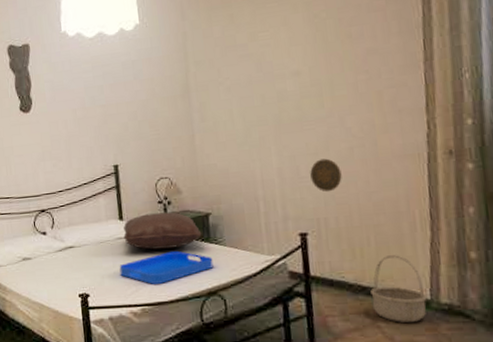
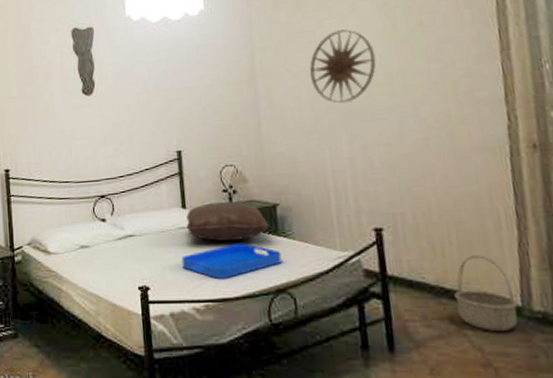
wall art: none [242,42,306,116] -> present [309,29,376,104]
decorative plate: present [310,158,342,193] -> none [383,149,418,185]

